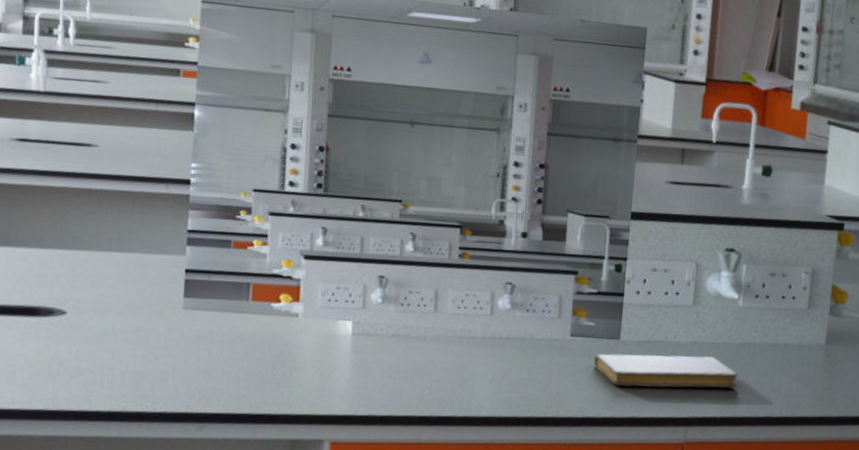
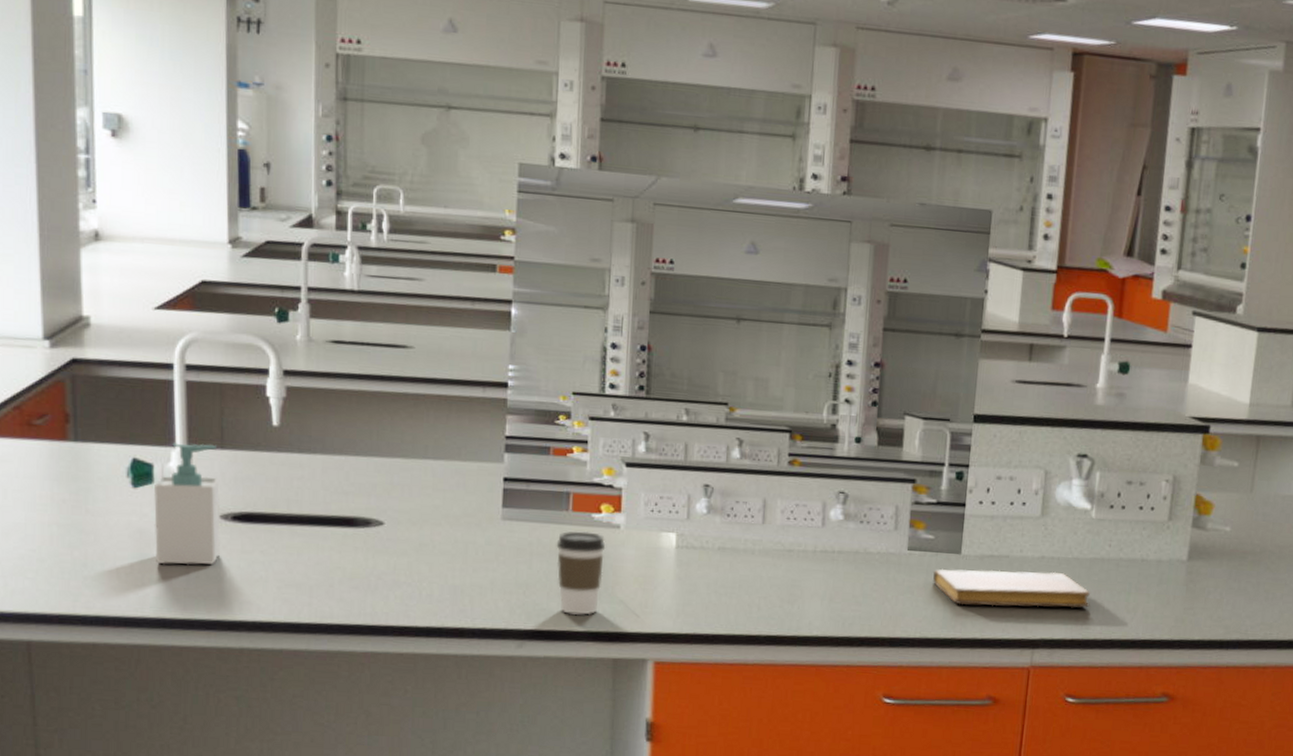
coffee cup: none [236,319,284,399] -> present [556,531,606,615]

